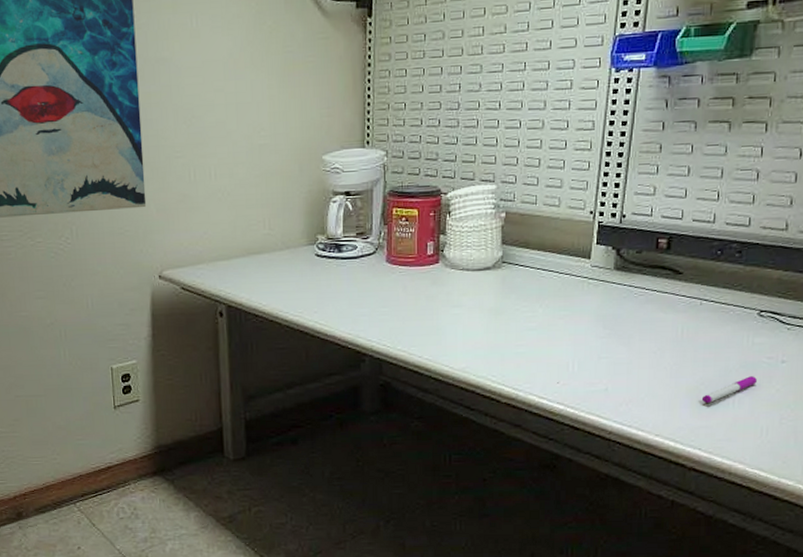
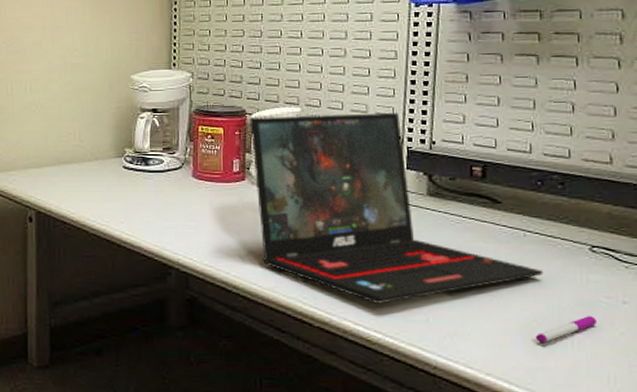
laptop: none [445,187,715,377] -> present [249,113,544,304]

